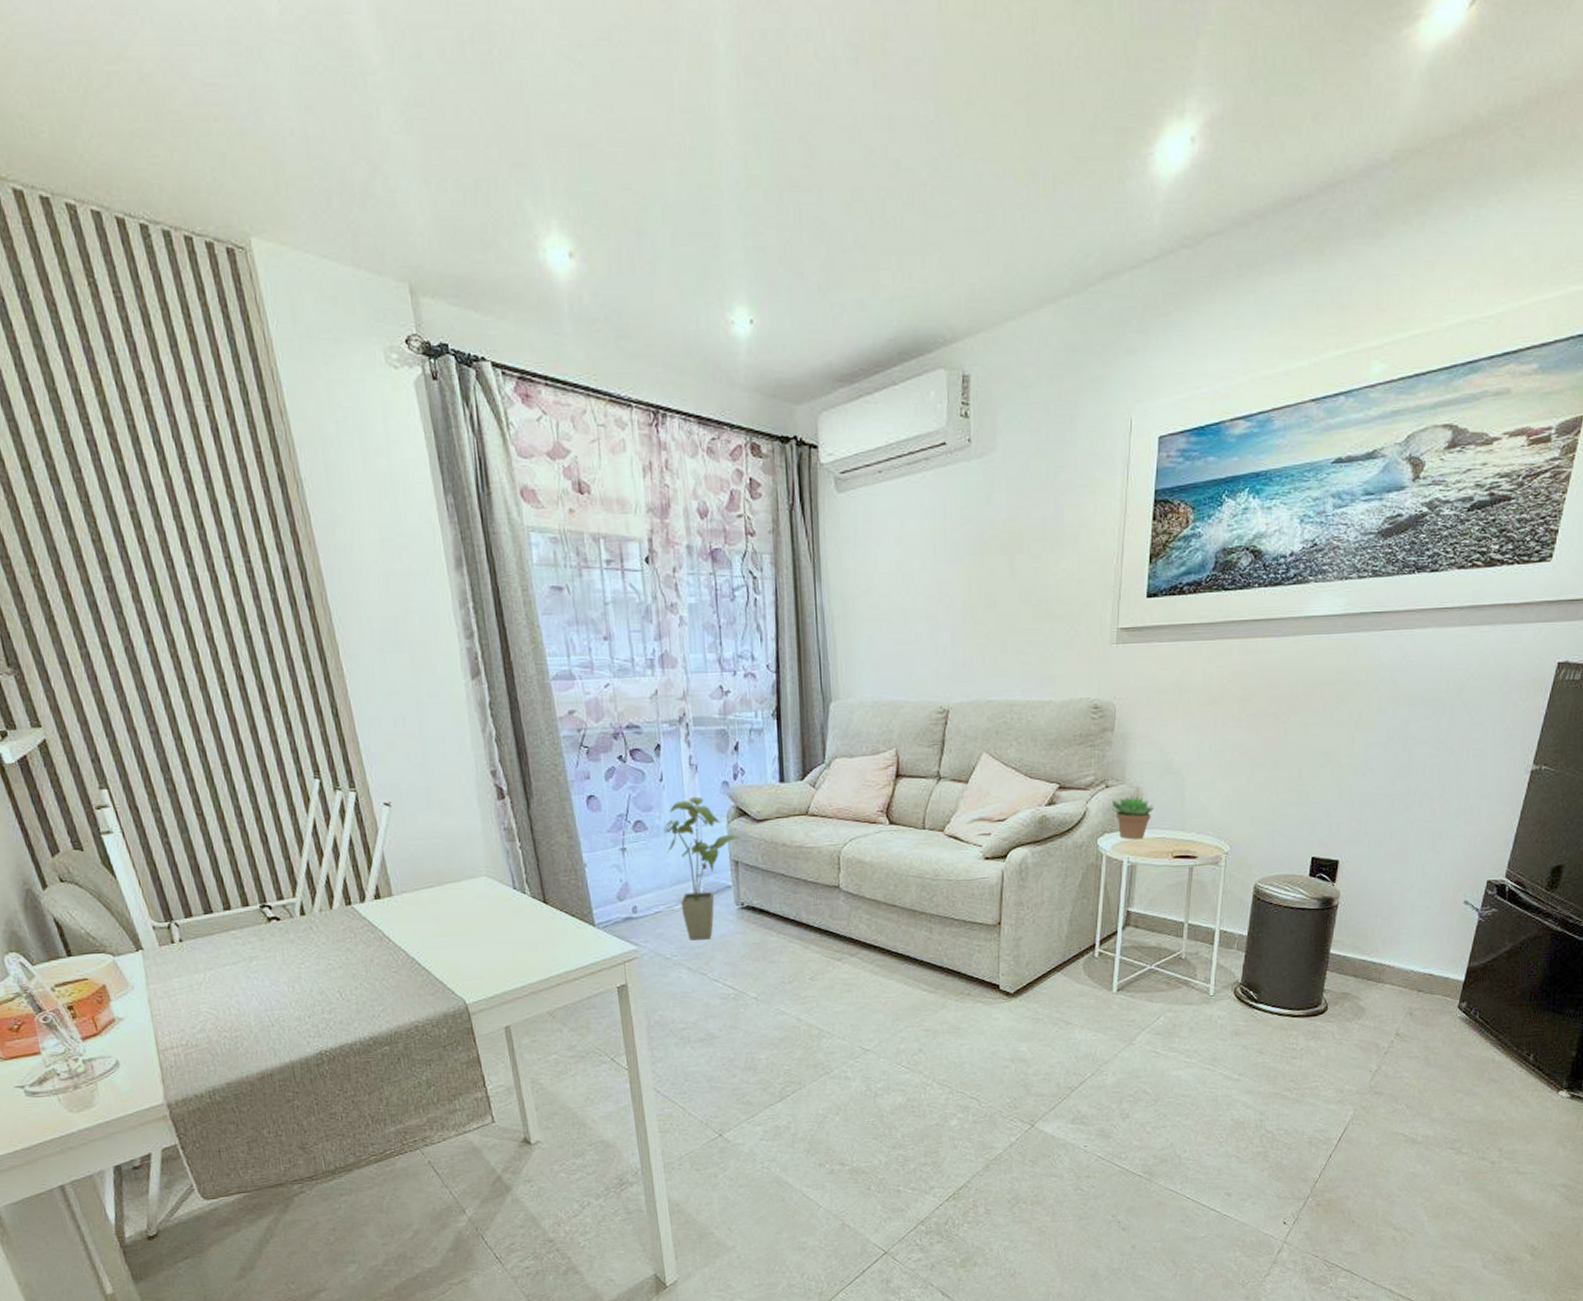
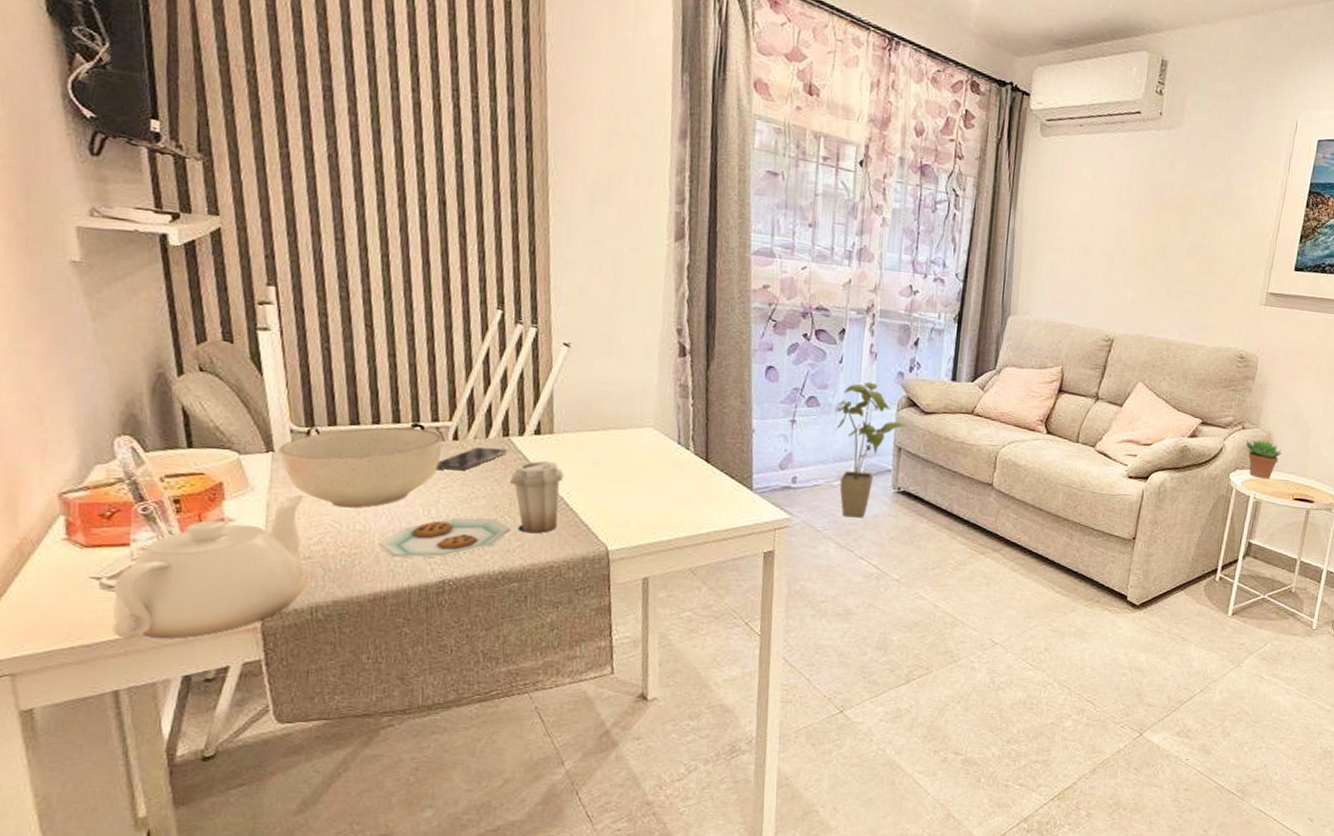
teapot: none [36,988,201,1138] -> present [112,495,308,638]
bowl: none [146,909,293,995] -> present [279,427,443,508]
plate: none [254,923,414,1036] -> present [378,460,564,558]
smartphone: none [290,917,353,946] -> present [436,447,508,471]

